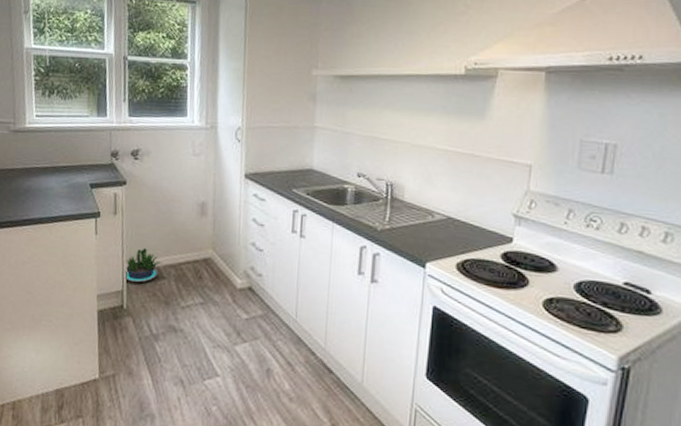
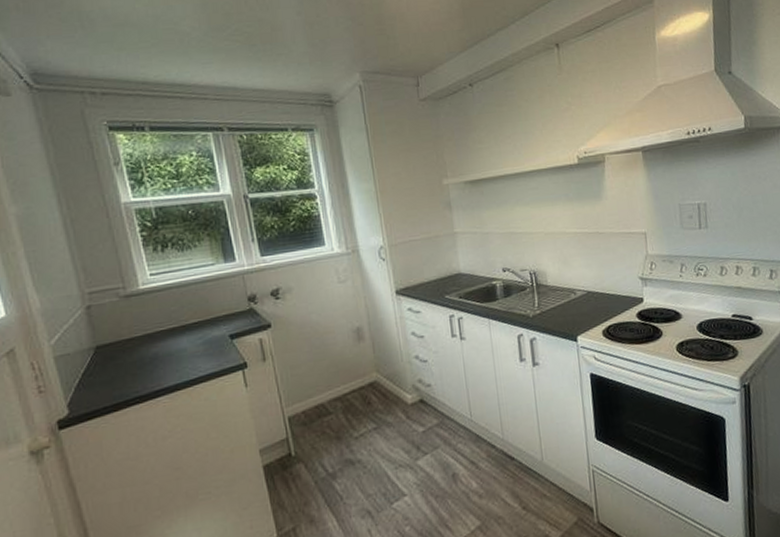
potted plant: present [124,247,162,283] -> none [286,387,326,427]

